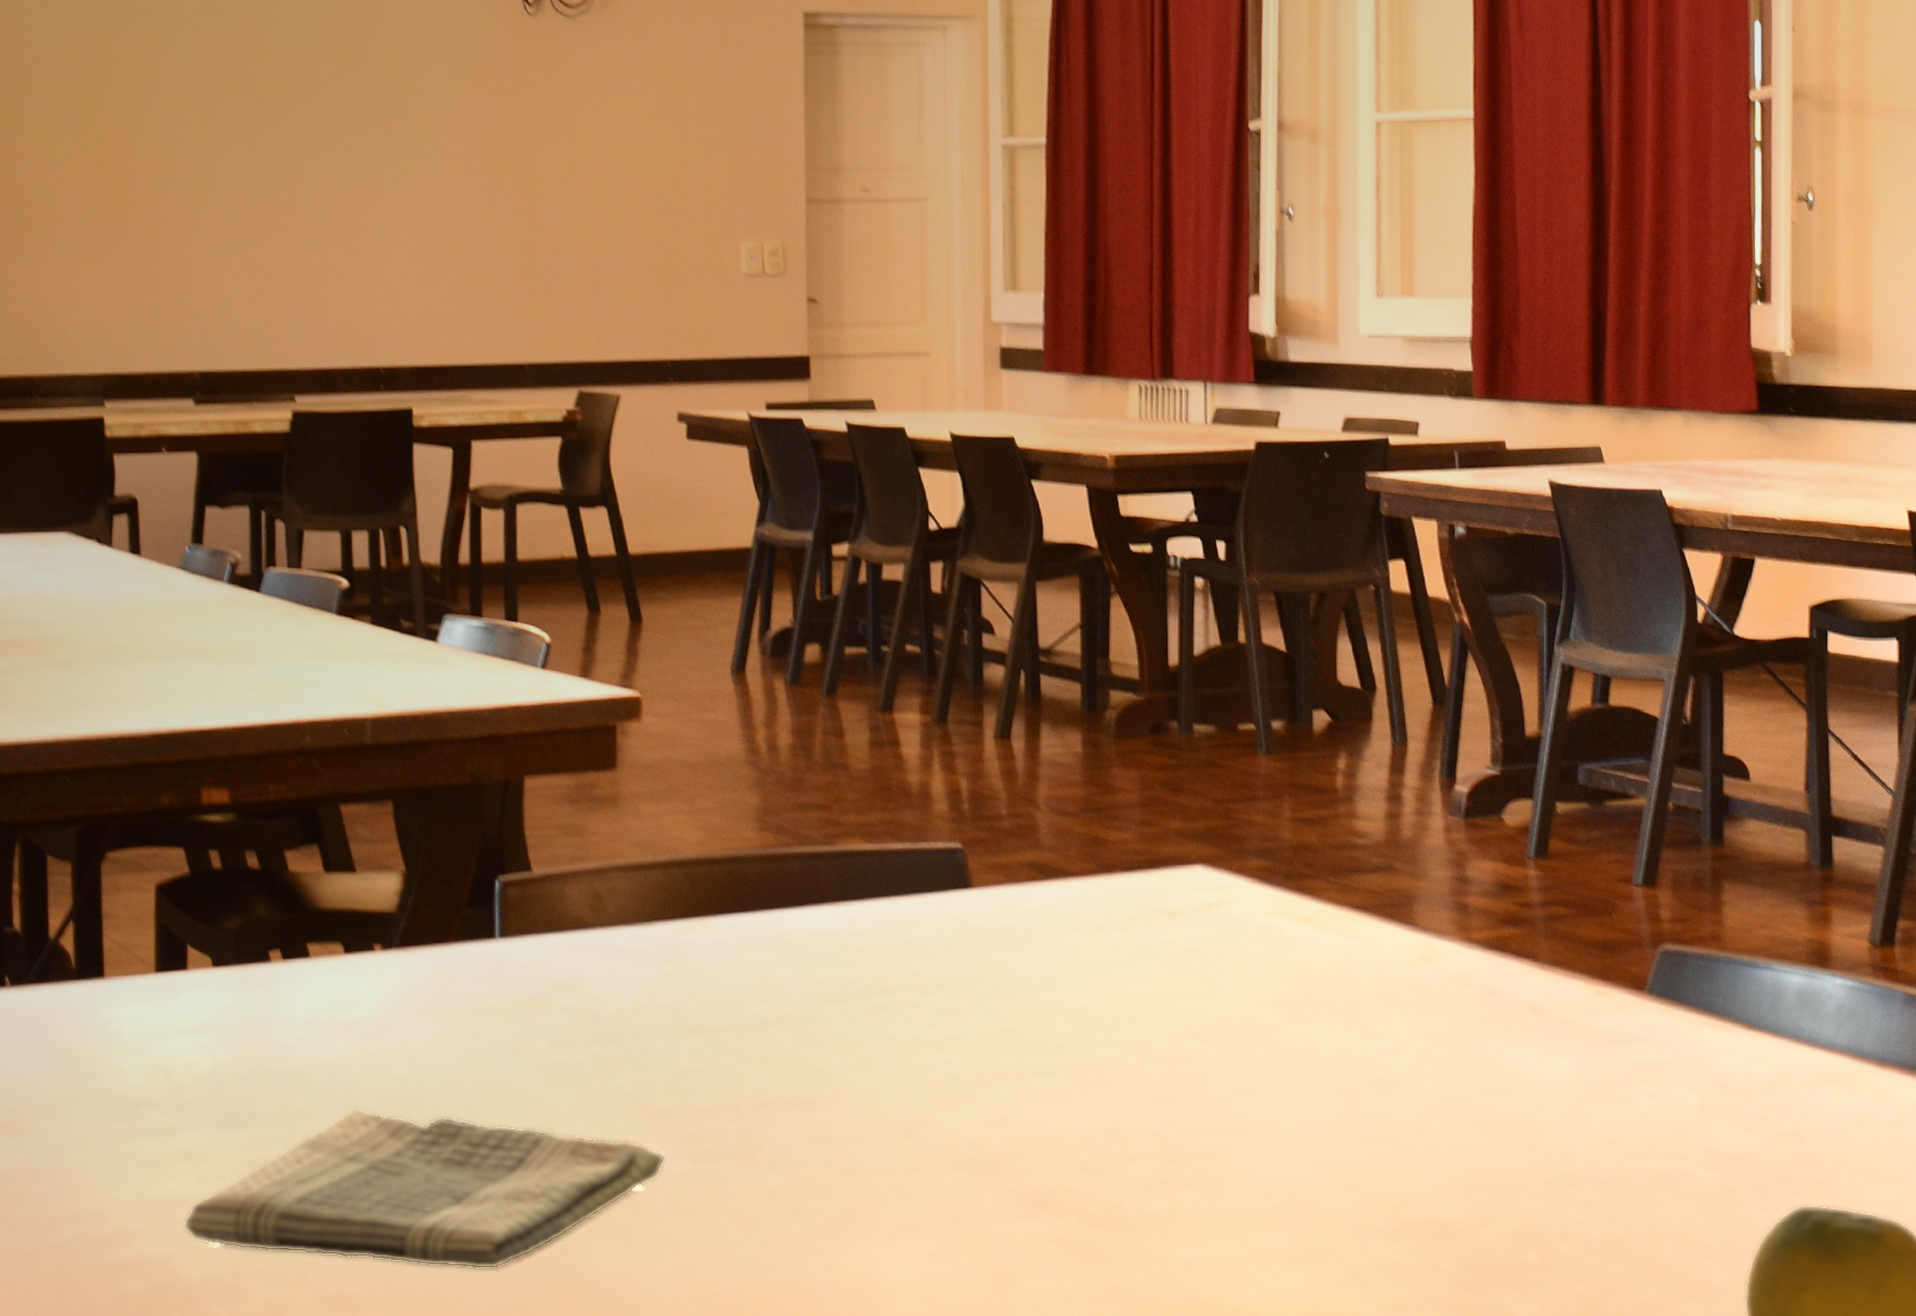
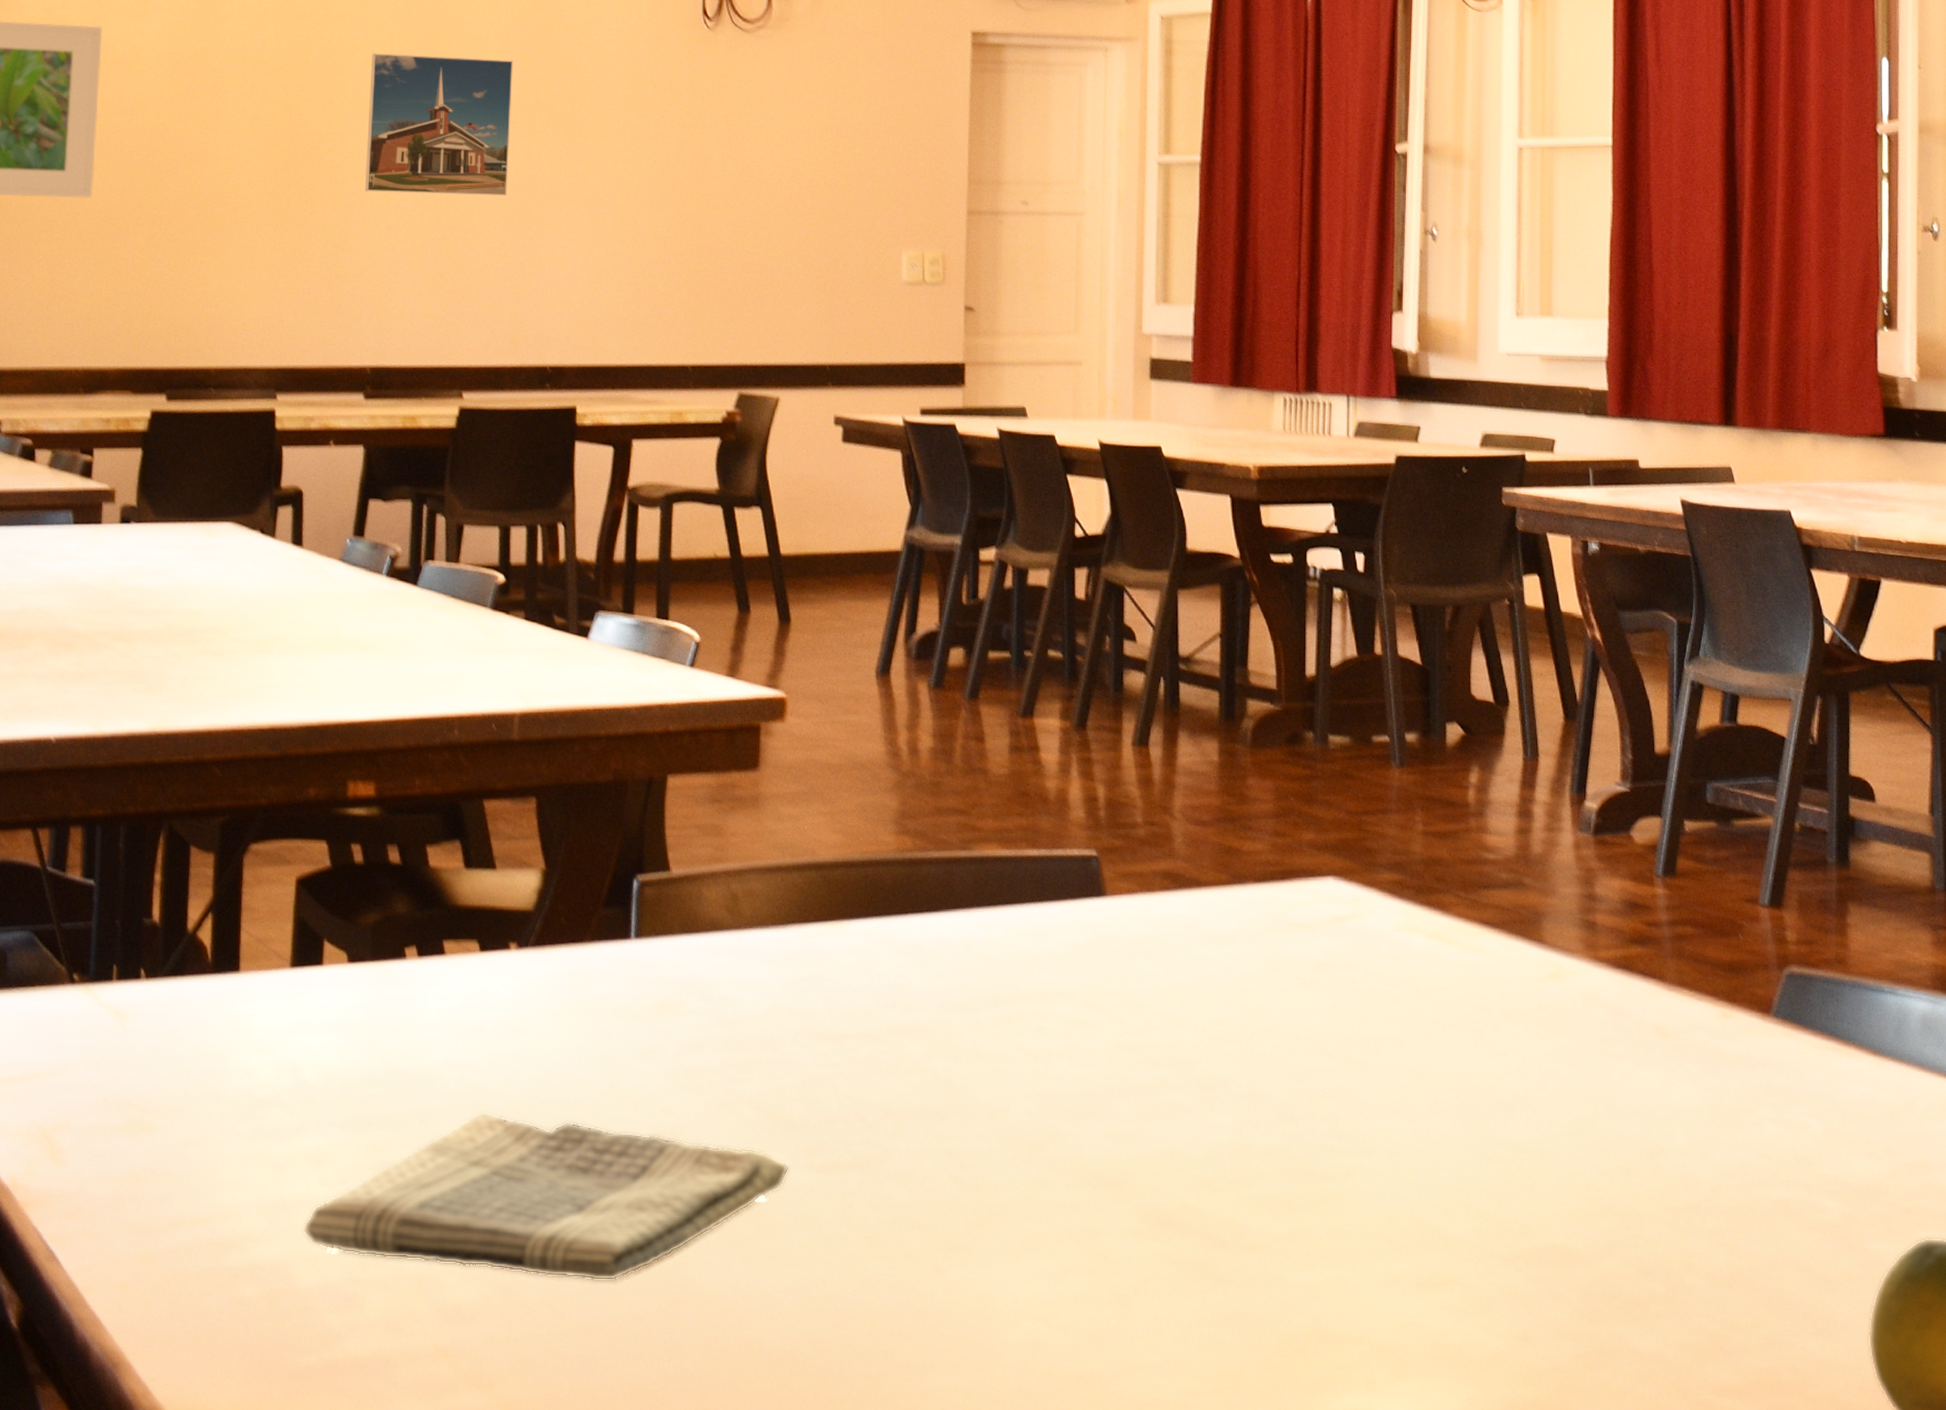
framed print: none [180,47,329,194] -> present [364,53,513,196]

